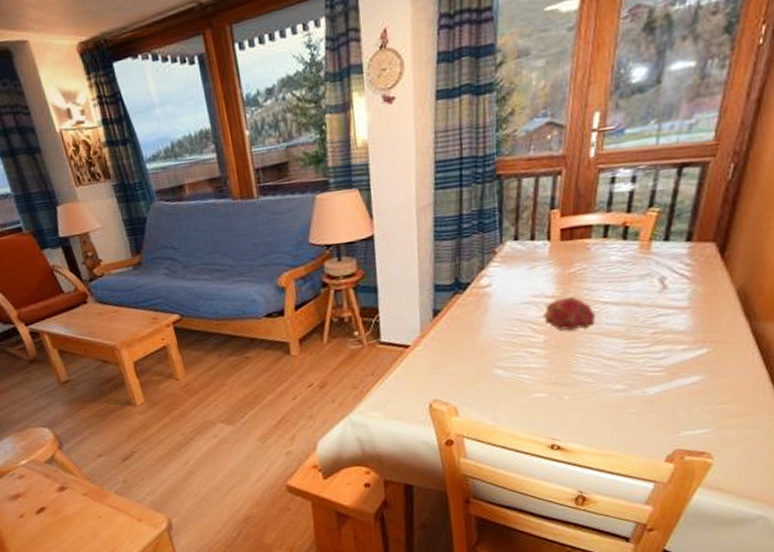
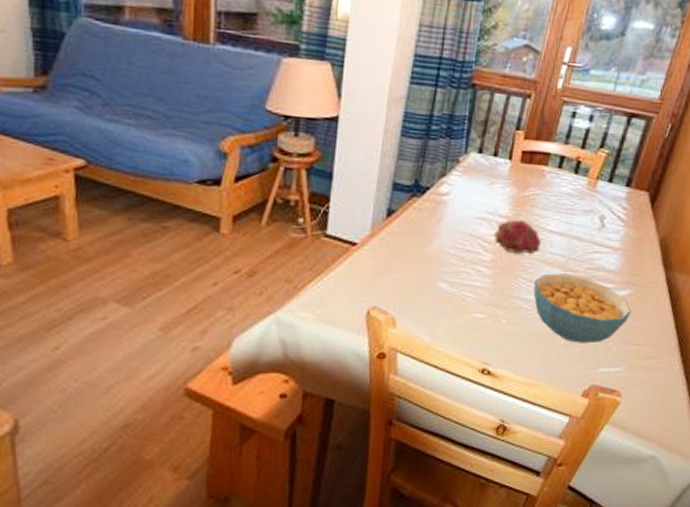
cereal bowl: none [594,342,712,410] -> present [533,273,632,344]

